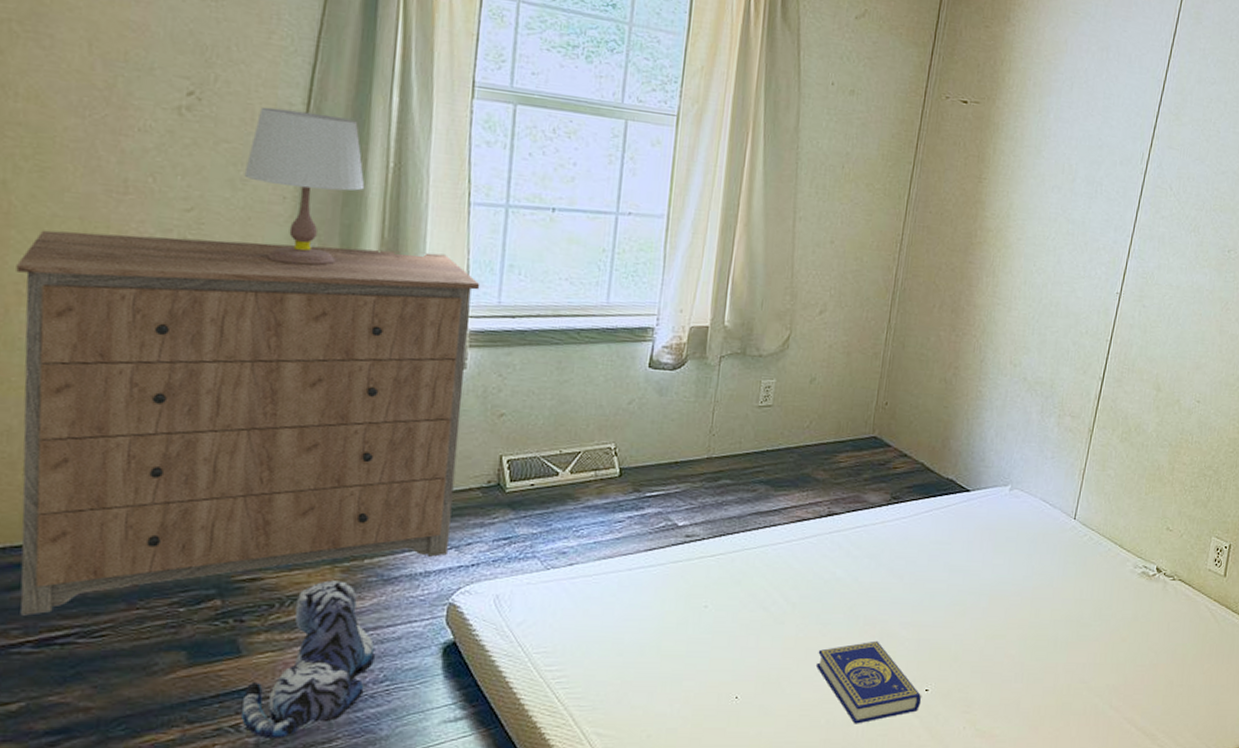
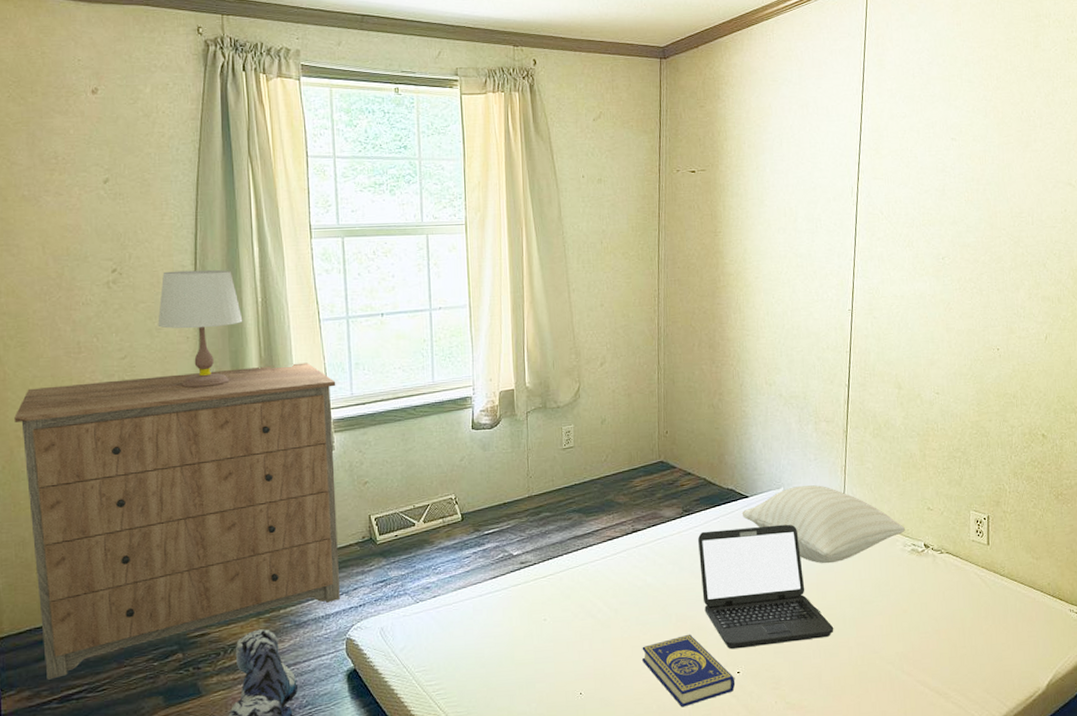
laptop: none [898,524,1043,664] -> present [698,524,834,650]
pillow: none [959,486,1139,578] -> present [742,485,906,564]

